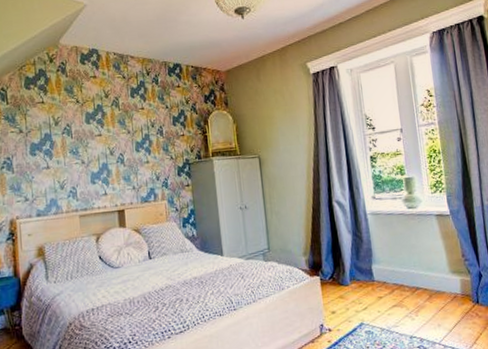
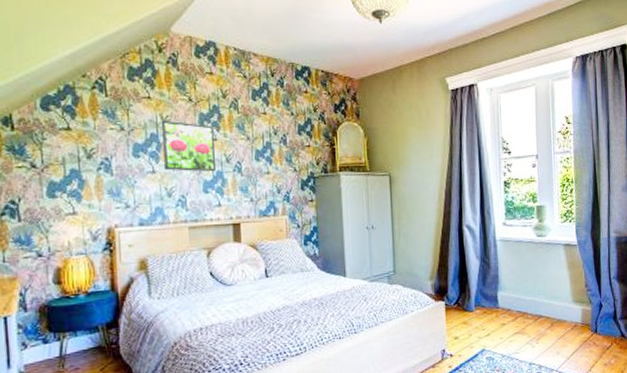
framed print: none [54,121,102,166] -> present [162,120,217,172]

